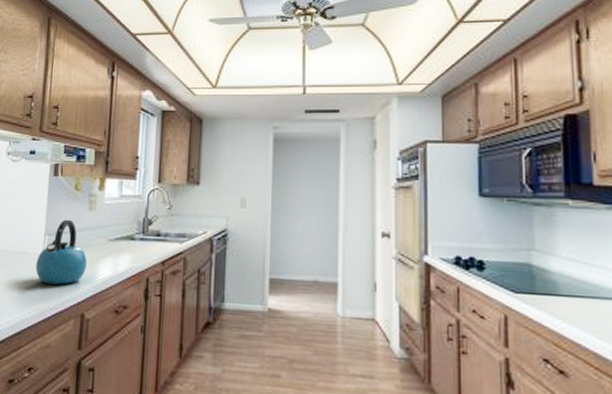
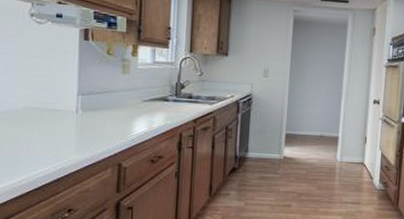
kettle: present [35,219,87,285] -> none [69,81,122,139]

